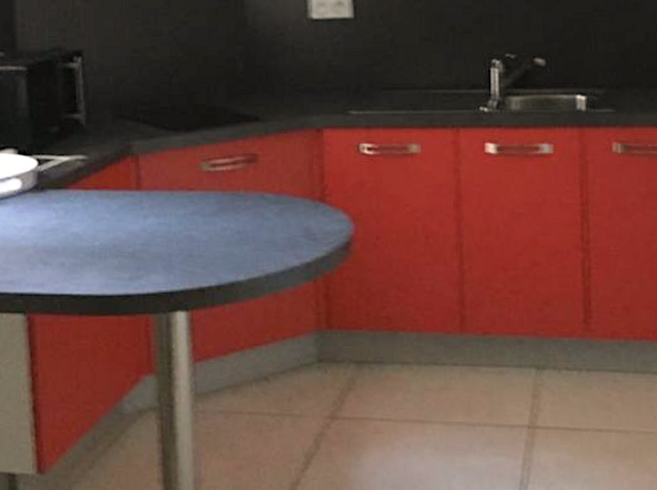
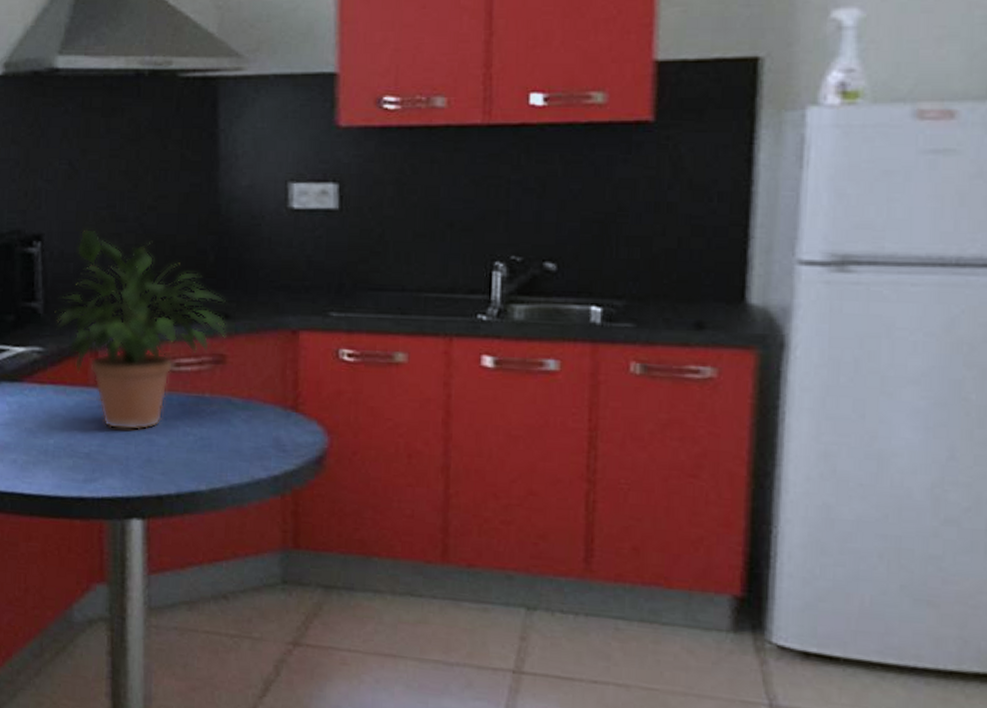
potted plant: none [96,43,257,229] -> present [54,228,227,431]

